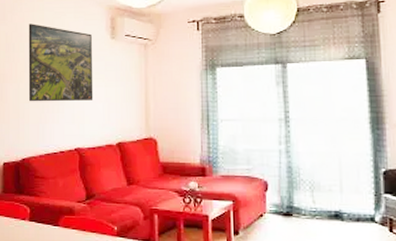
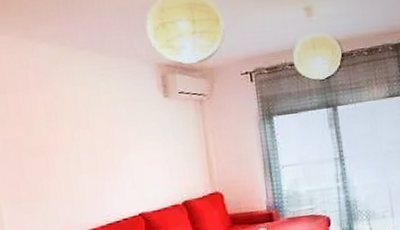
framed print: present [28,23,93,102] -> none [69,88,153,173]

